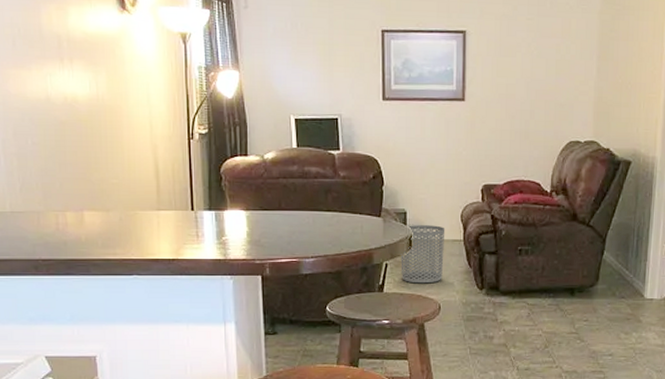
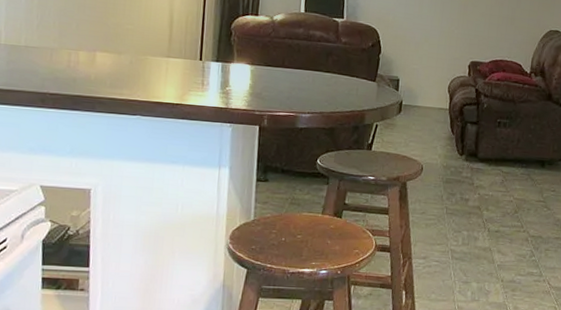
waste bin: present [401,225,445,284] -> none [390,91,433,146]

